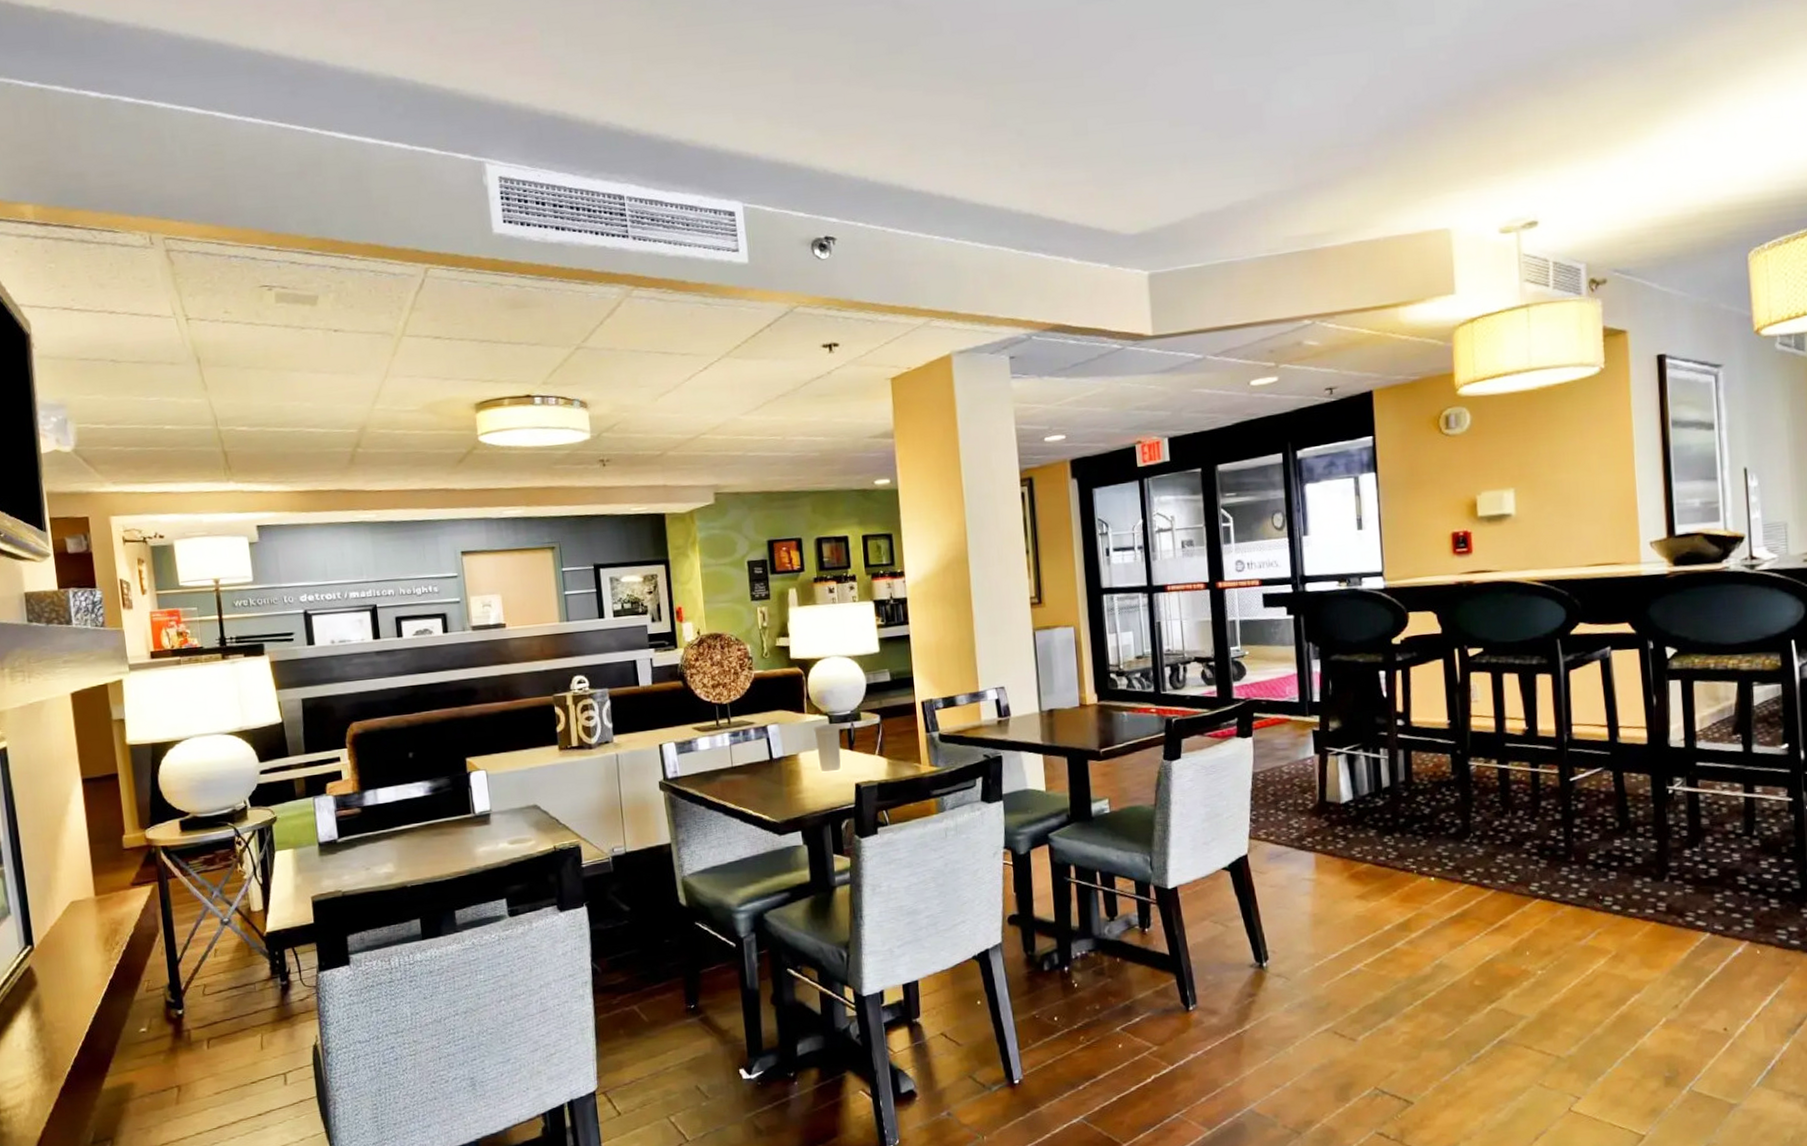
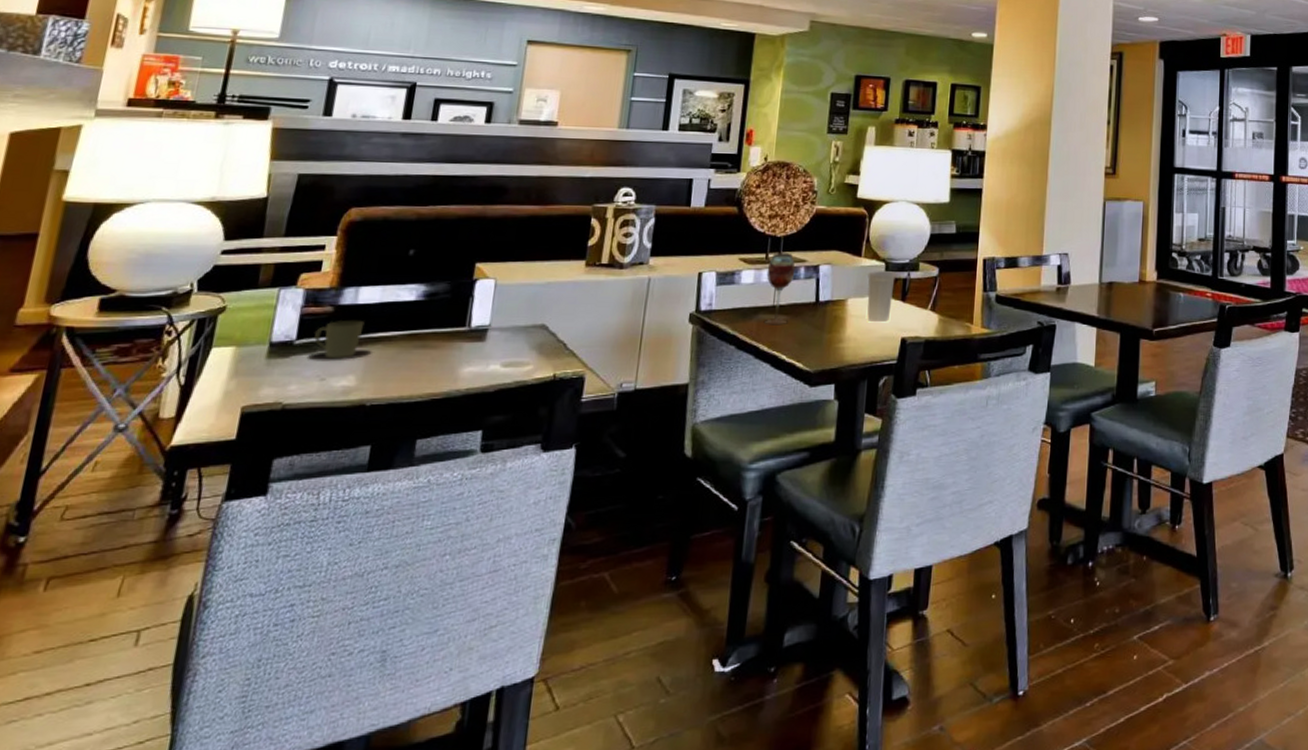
cup: none [350,817,401,855] -> present [306,319,372,361]
wineglass: none [720,717,748,785] -> present [764,253,796,326]

